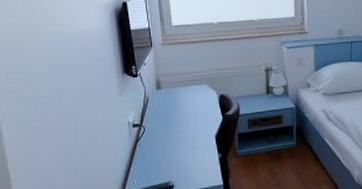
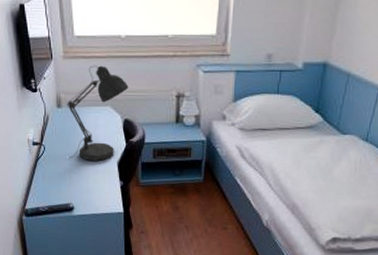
desk lamp: none [166,49,223,137] -> present [67,65,129,161]

